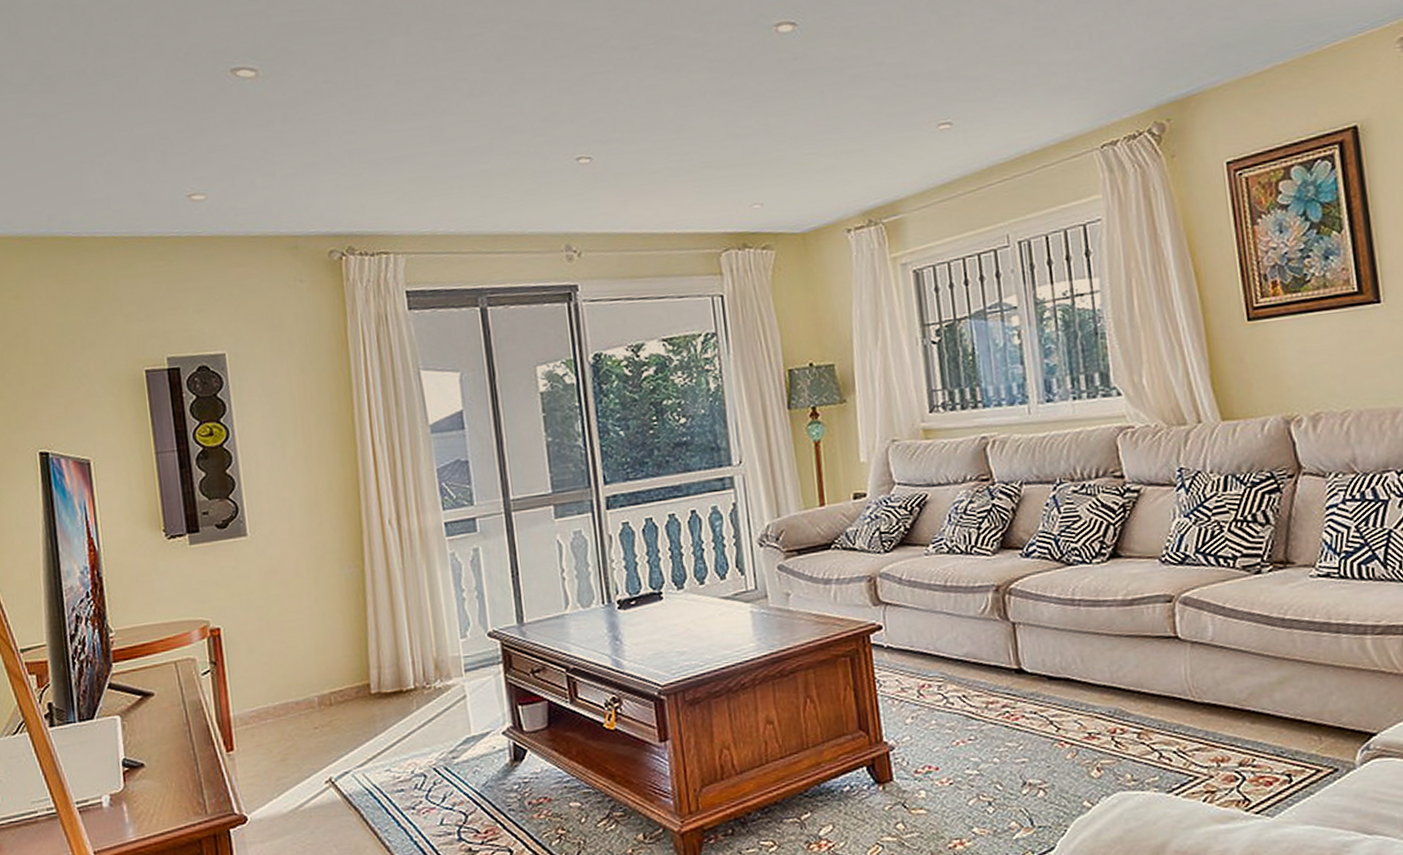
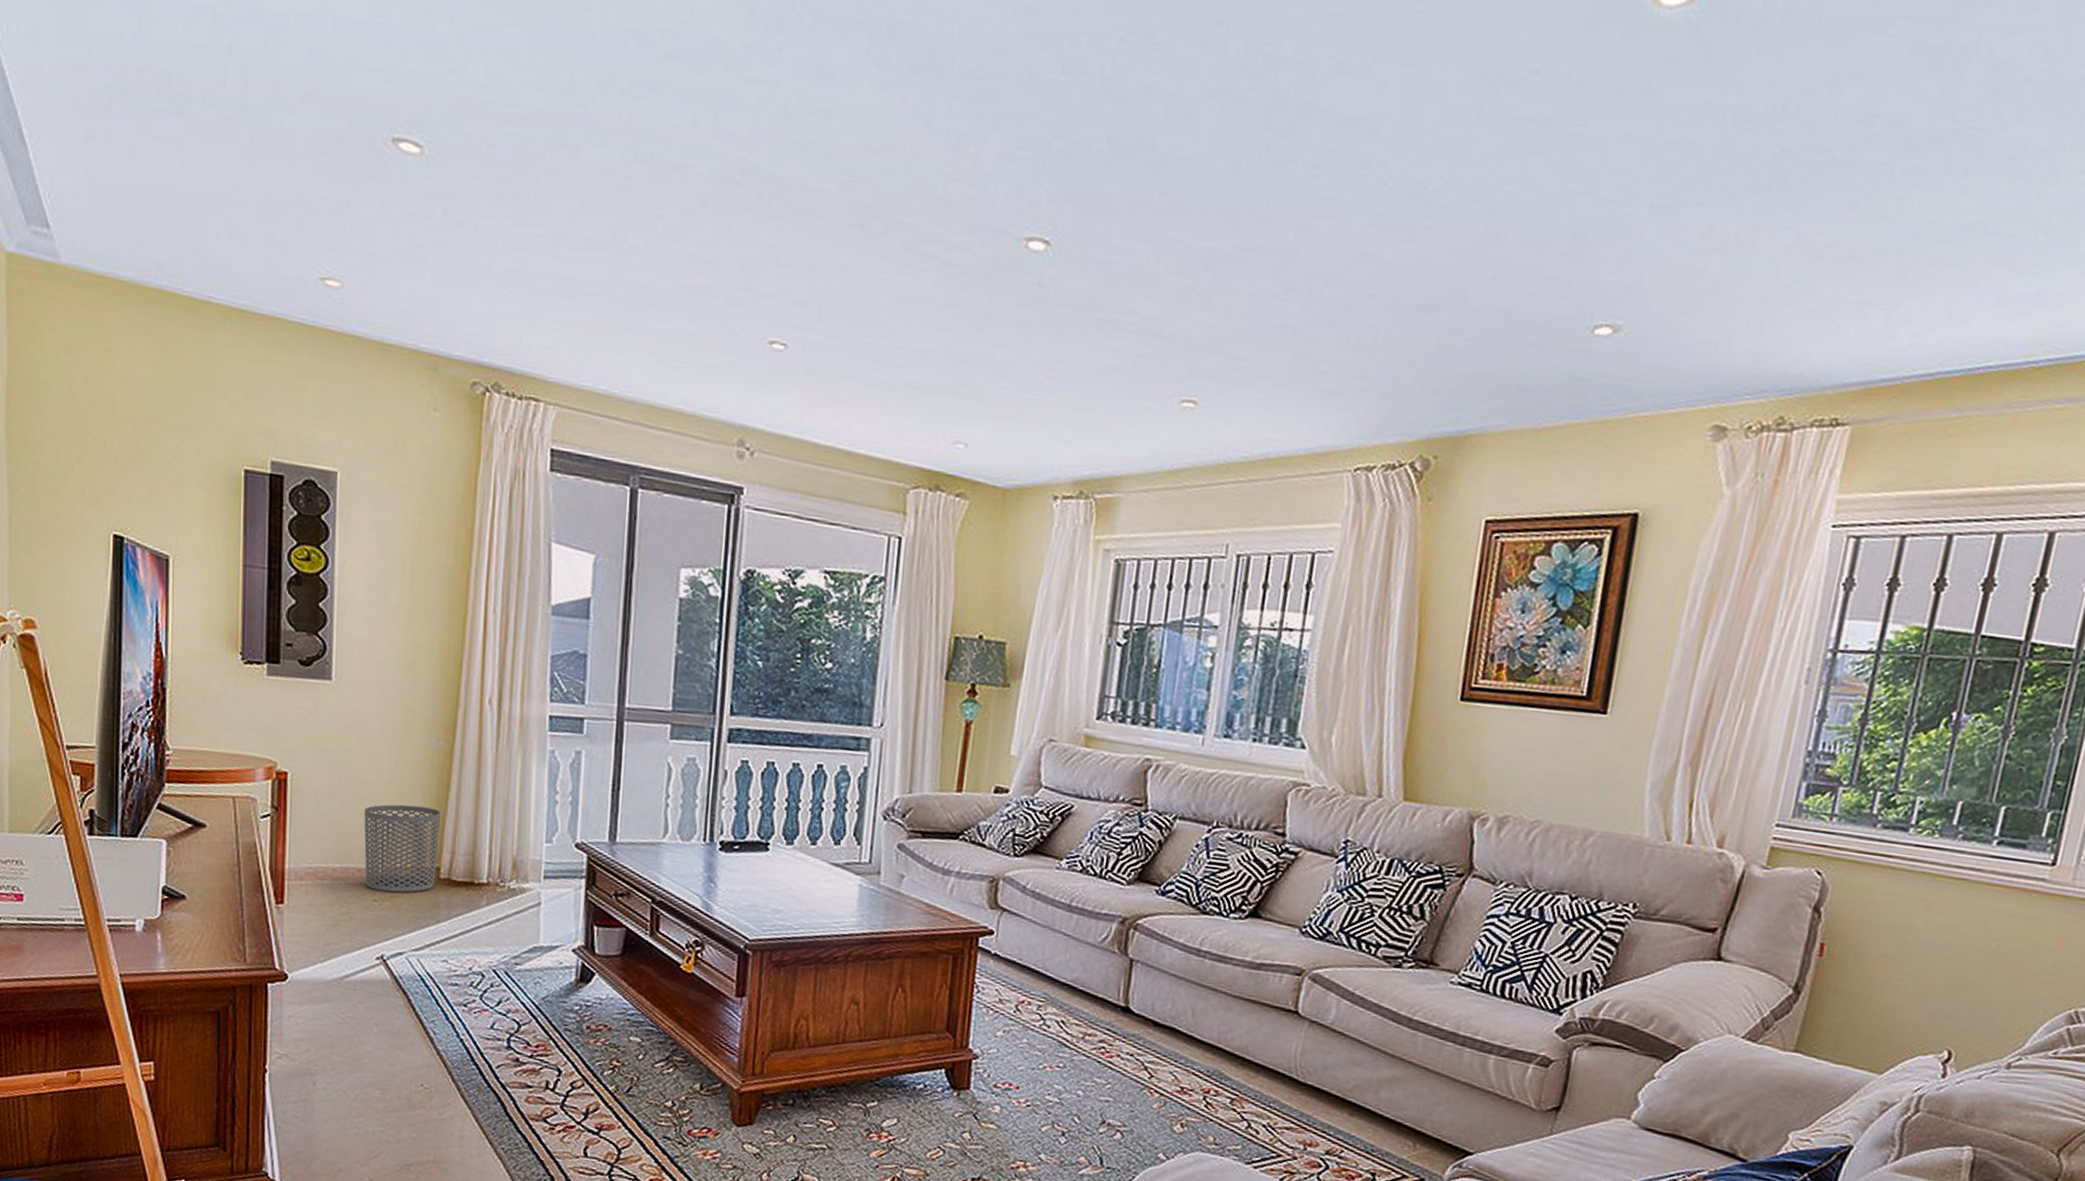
waste bin: none [293,630,367,718] -> present [364,804,440,893]

